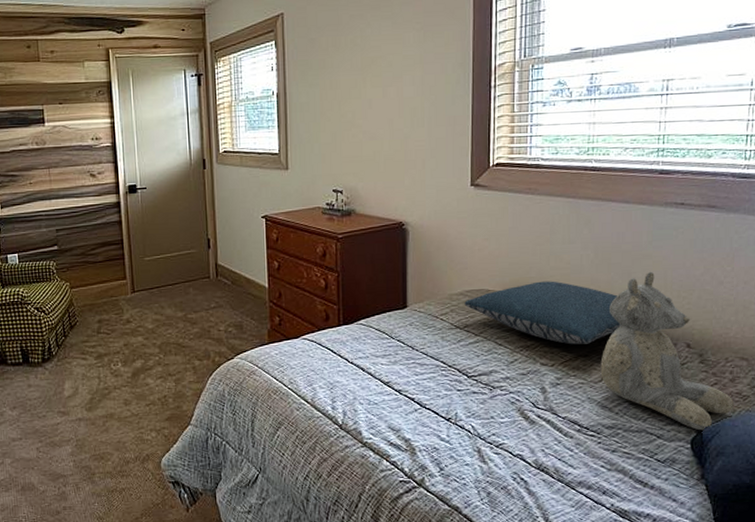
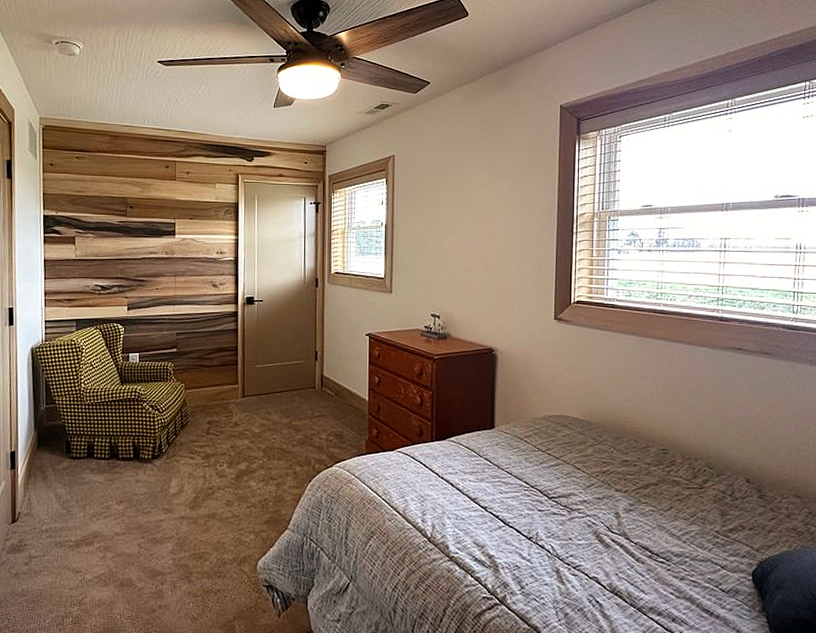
pillow: present [464,281,621,345] -> none [546,411,687,473]
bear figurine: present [600,271,734,431] -> none [669,408,790,563]

